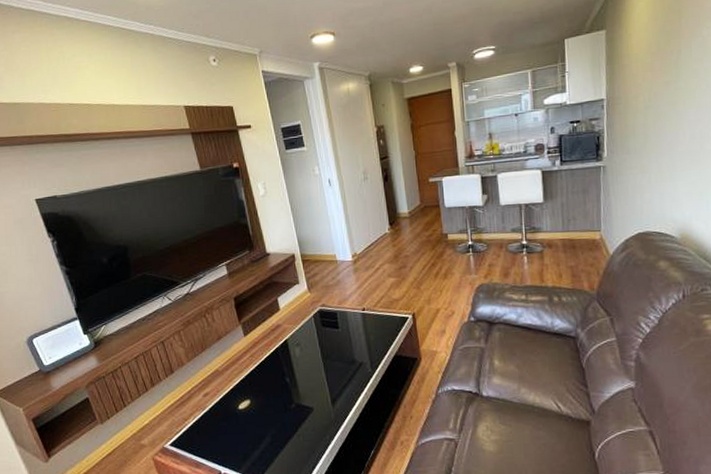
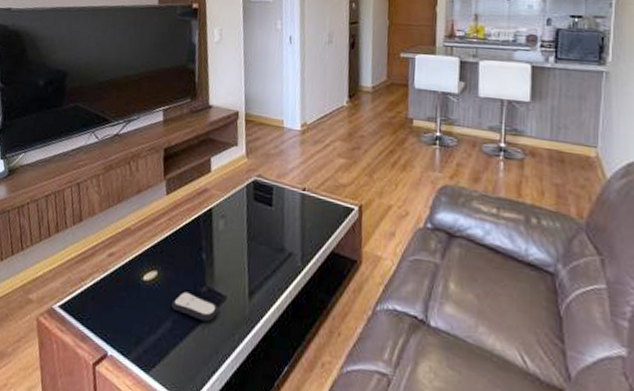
remote control: none [268,411,309,431] -> present [172,291,219,322]

